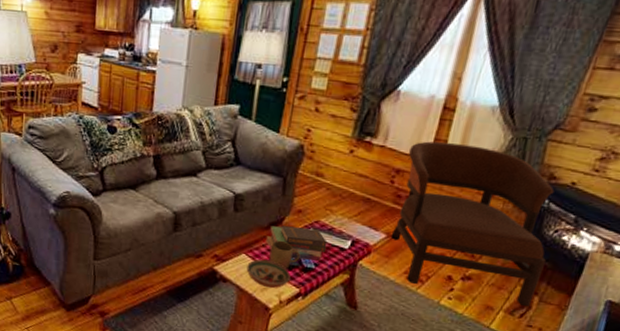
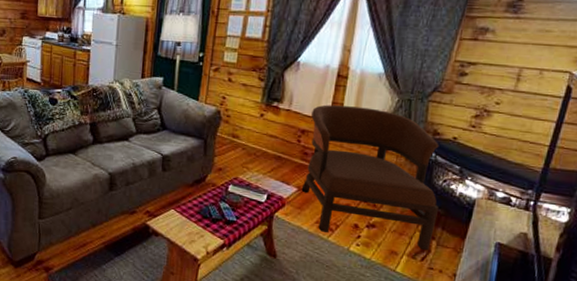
decorative bowl: present [246,259,291,288] -> none [175,213,215,240]
books: present [266,225,327,262] -> none [191,183,246,215]
mug: present [269,240,301,270] -> none [195,196,223,223]

